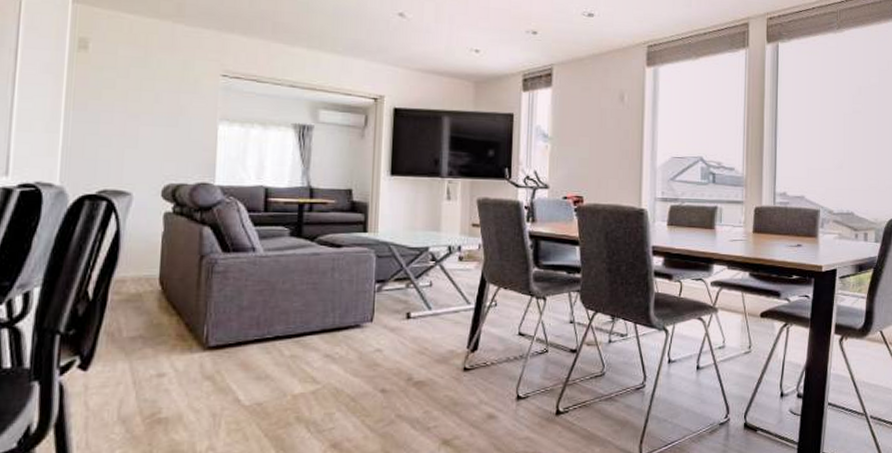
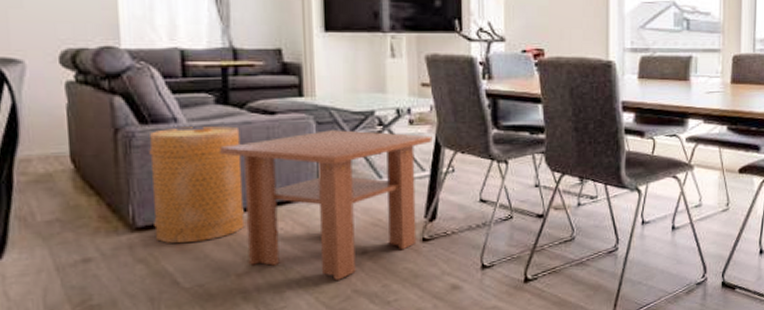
basket: none [224,256,309,363] -> present [149,126,245,244]
coffee table: none [290,263,479,405] -> present [220,130,433,280]

